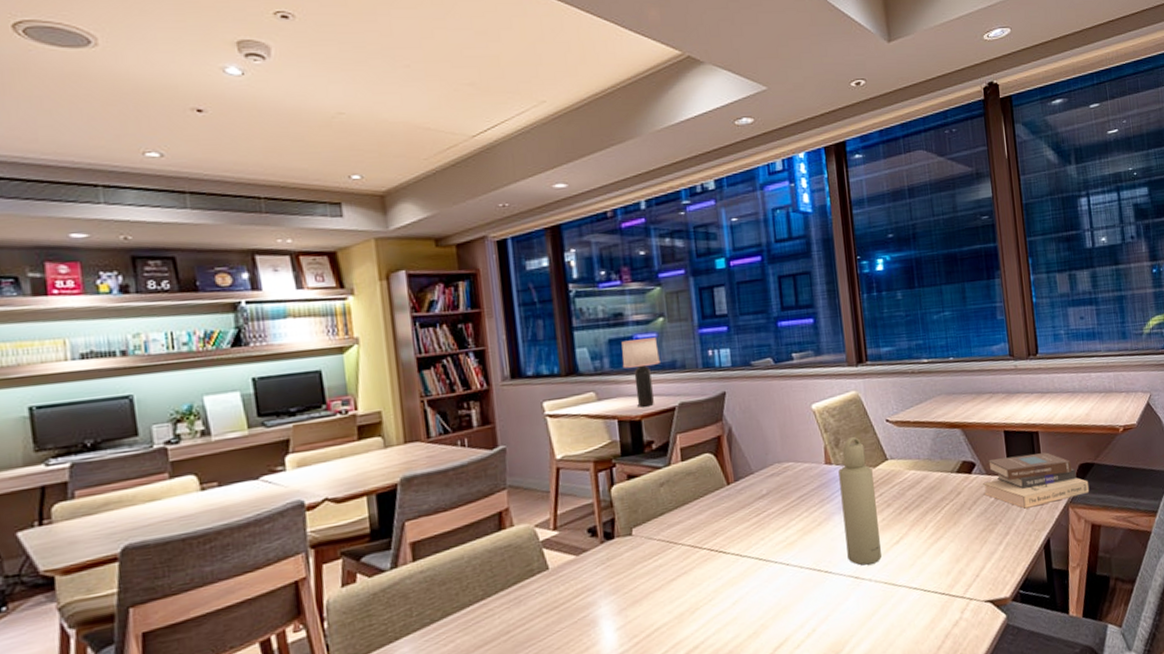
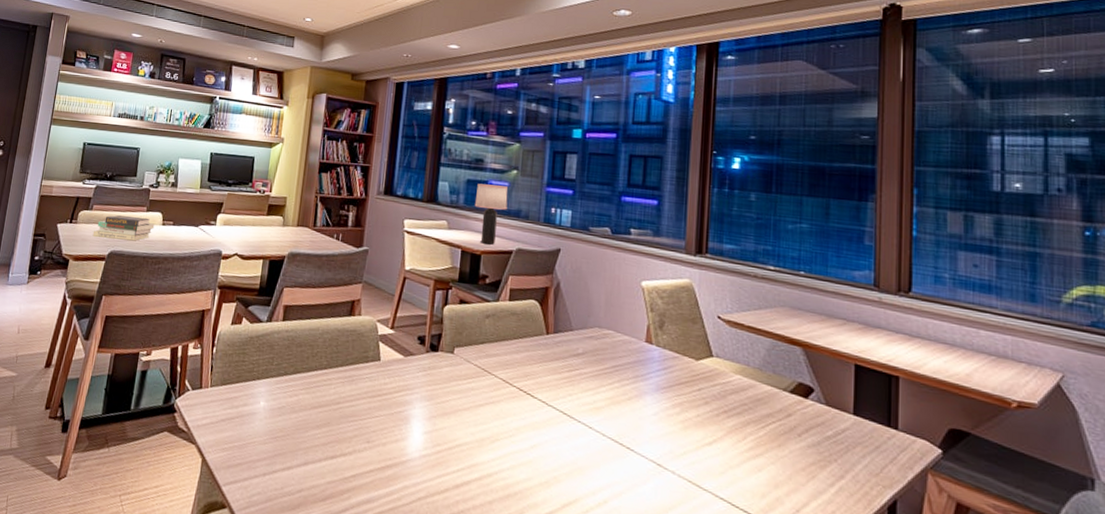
books: none [86,486,189,534] -> present [93,215,155,241]
bottle: present [838,437,882,566] -> none [653,323,694,457]
books: present [983,452,1090,509] -> none [820,389,960,465]

